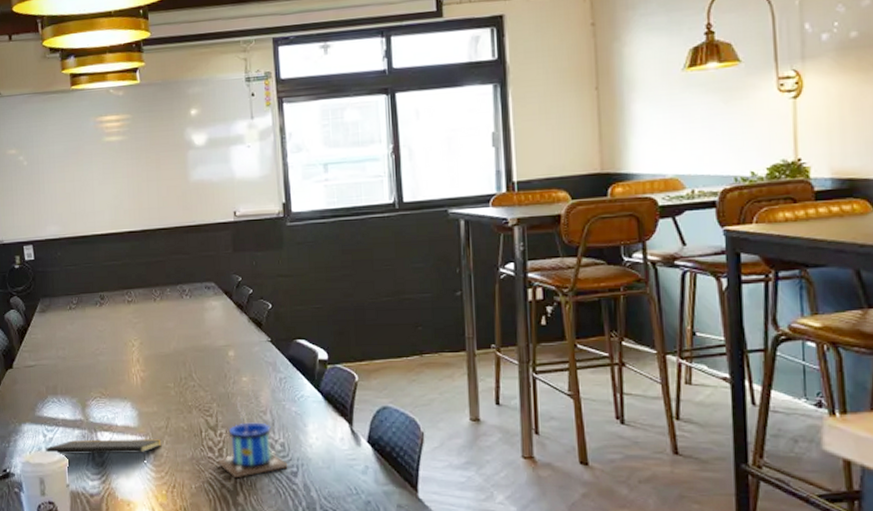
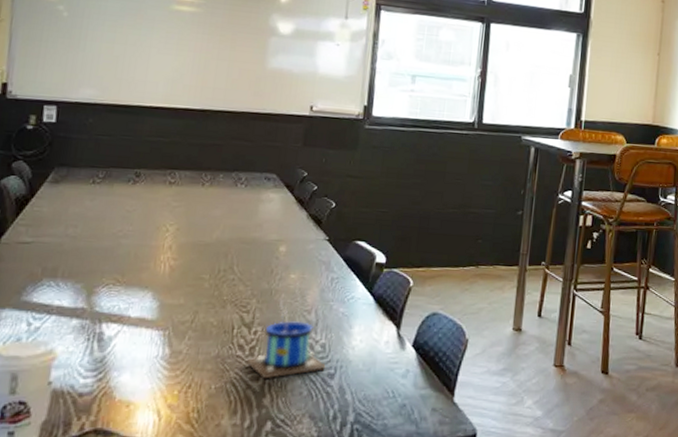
notepad: present [46,439,162,466] -> none [27,331,183,363]

